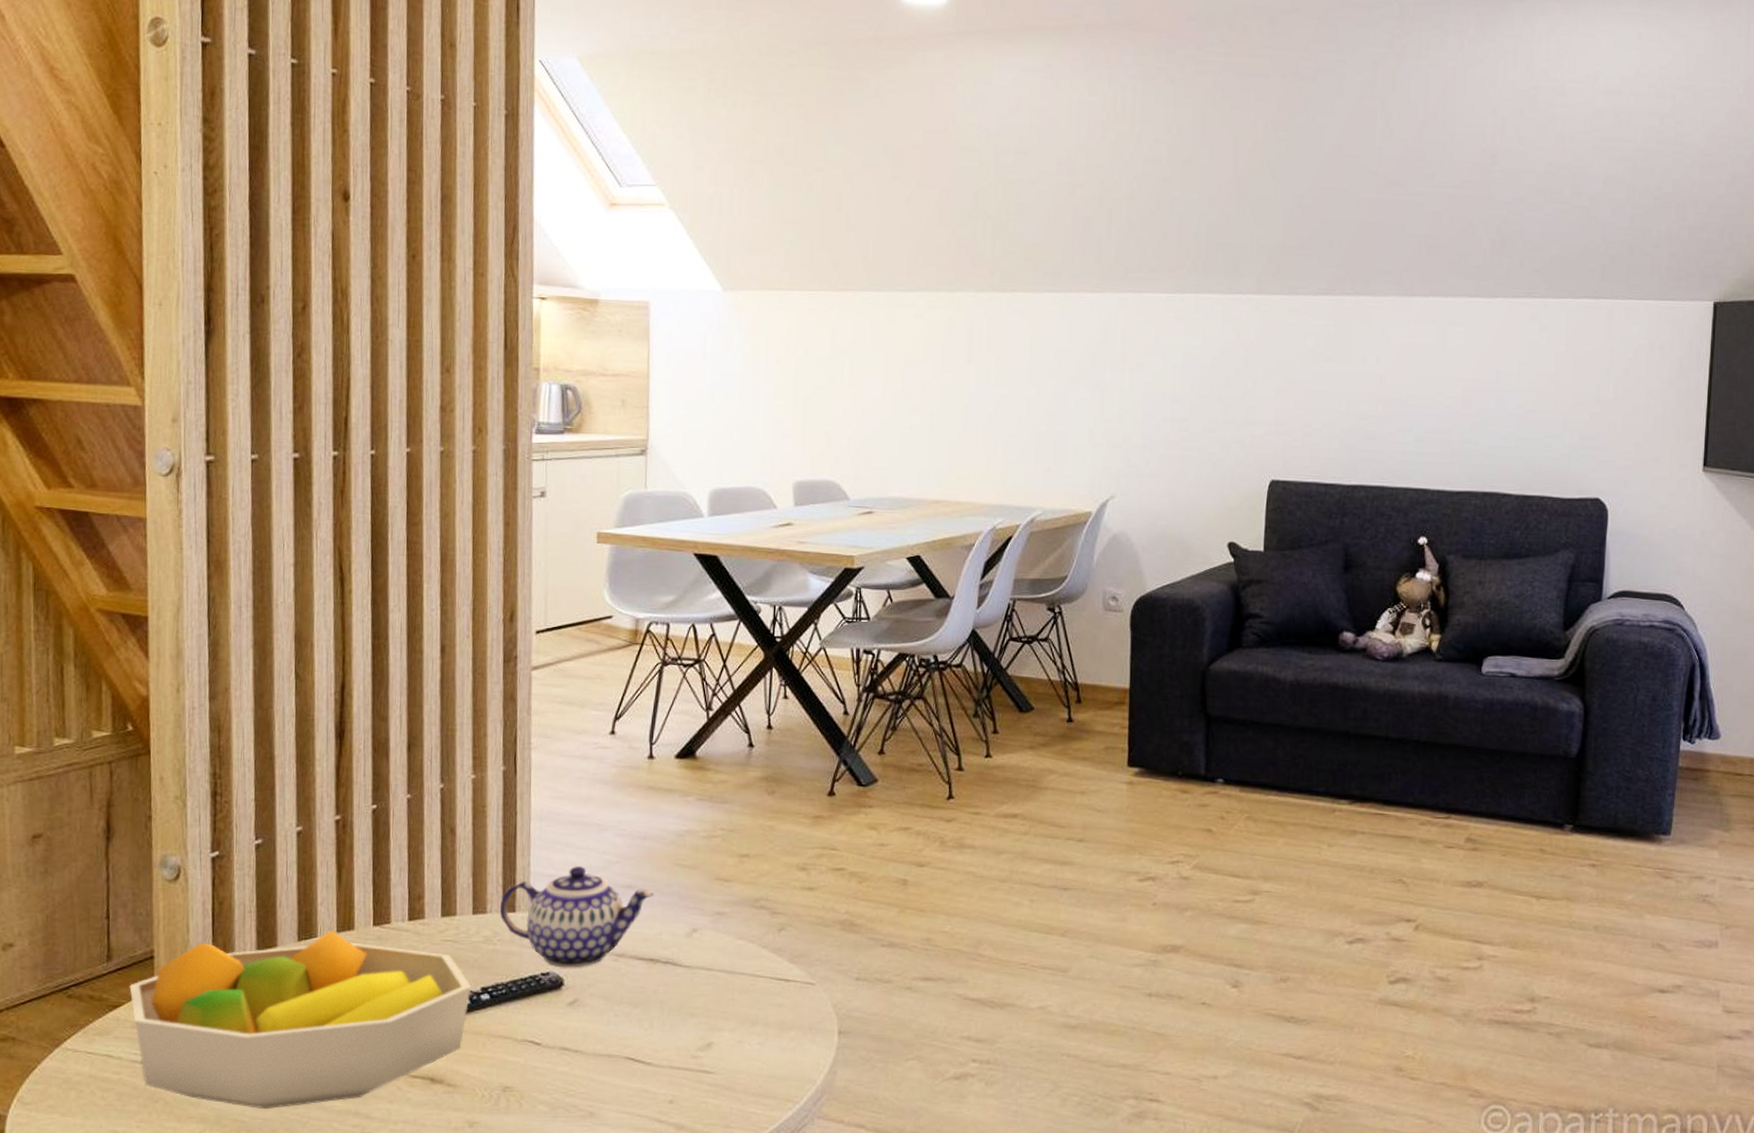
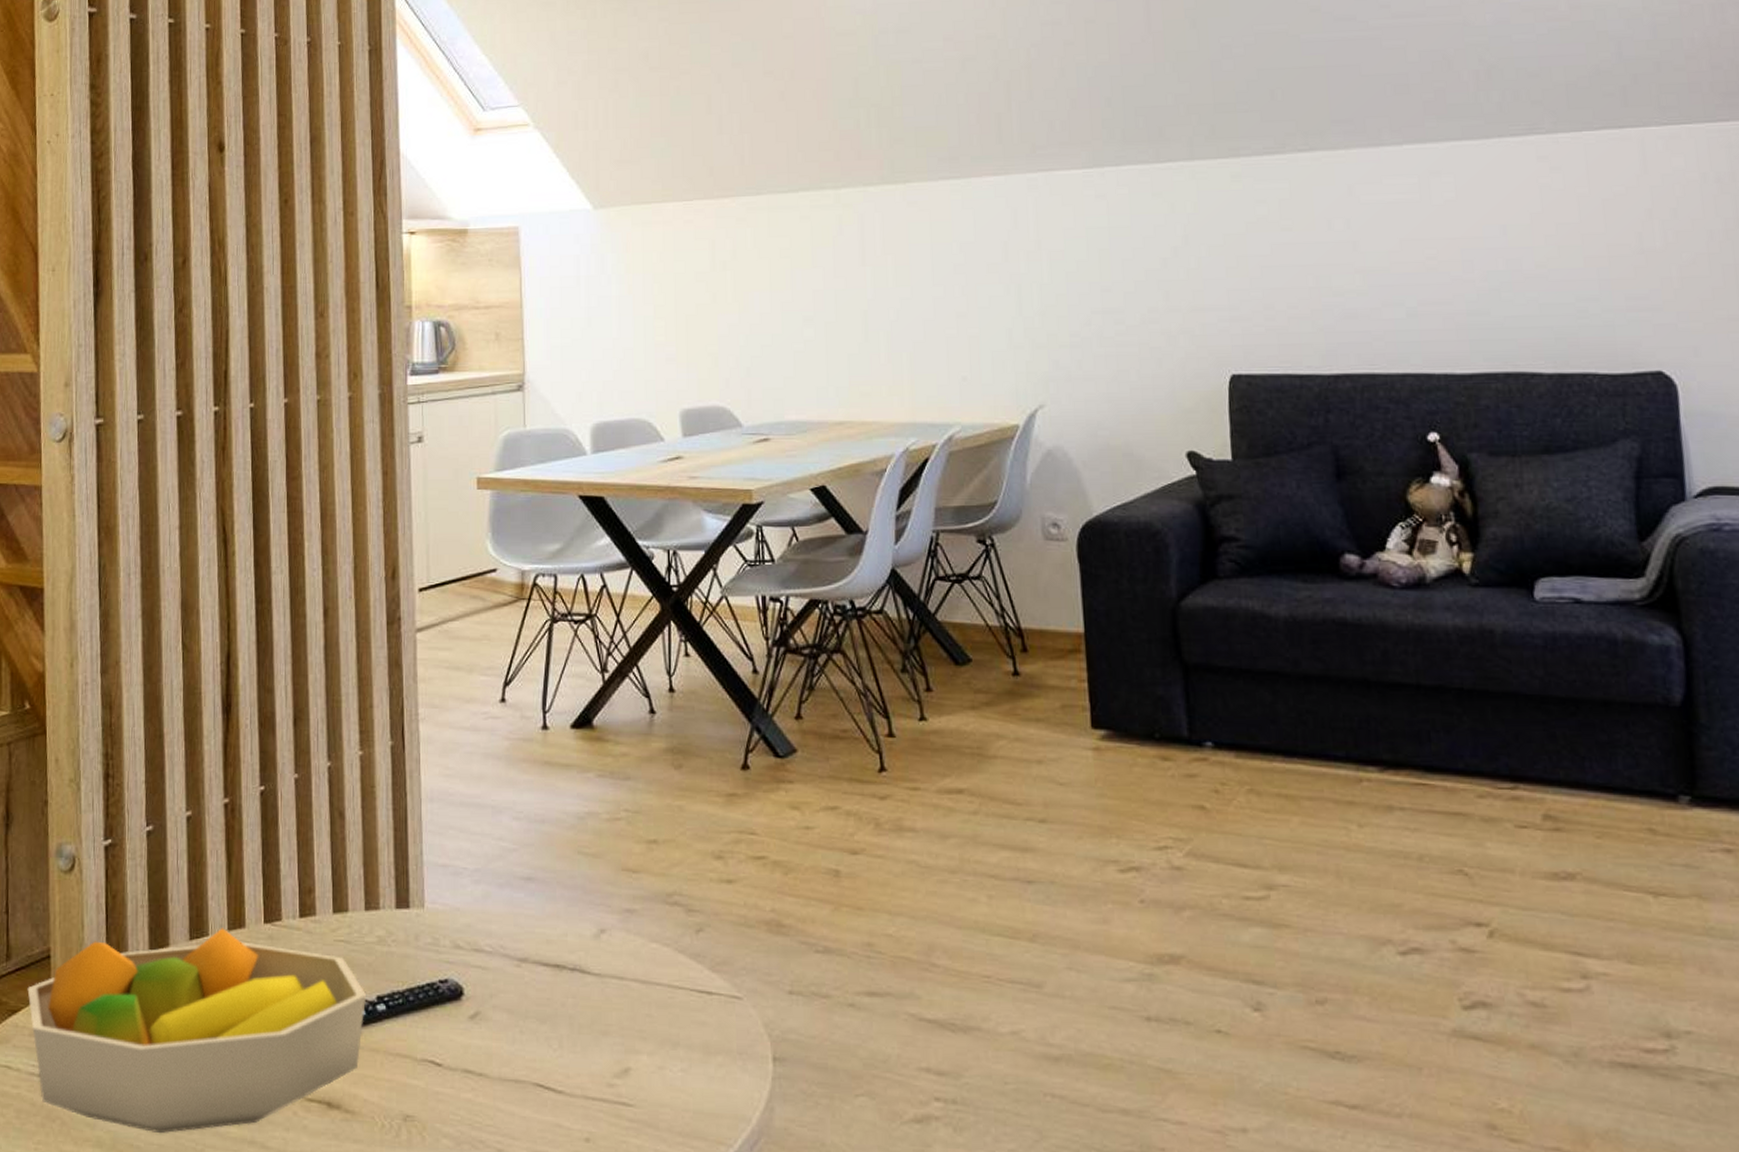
teapot: present [499,866,654,968] -> none [392,855,556,975]

